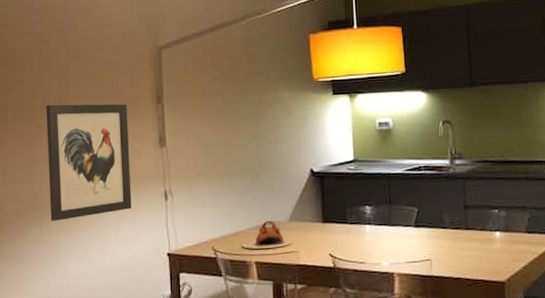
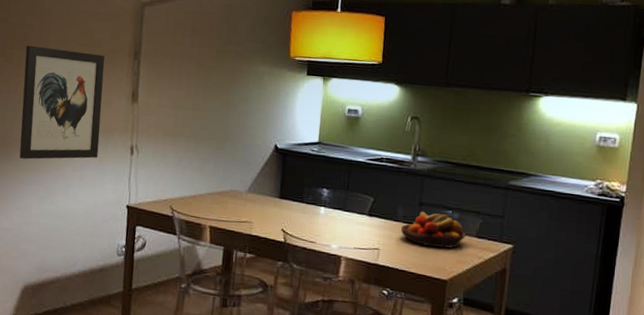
teapot: present [241,221,294,249] -> none [198,188,249,216]
fruit bowl: none [450,214,516,249] -> present [401,211,466,249]

